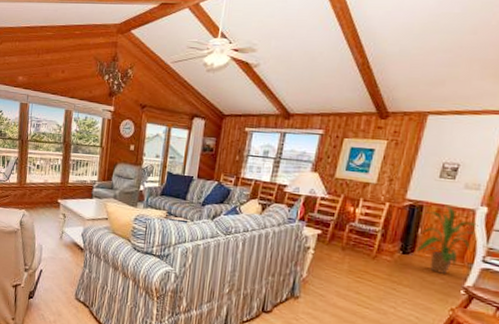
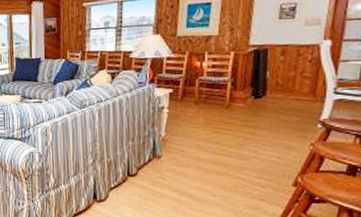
house plant: present [416,206,478,274] -> none [266,45,325,111]

